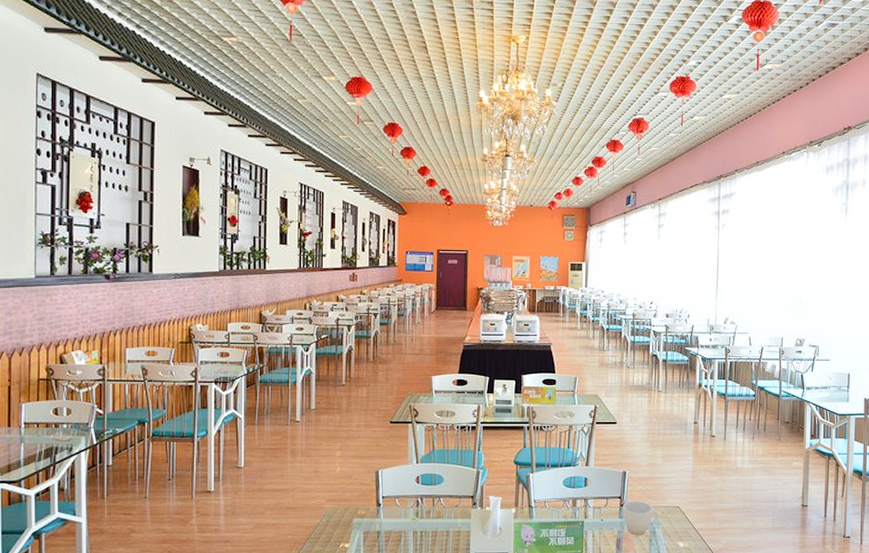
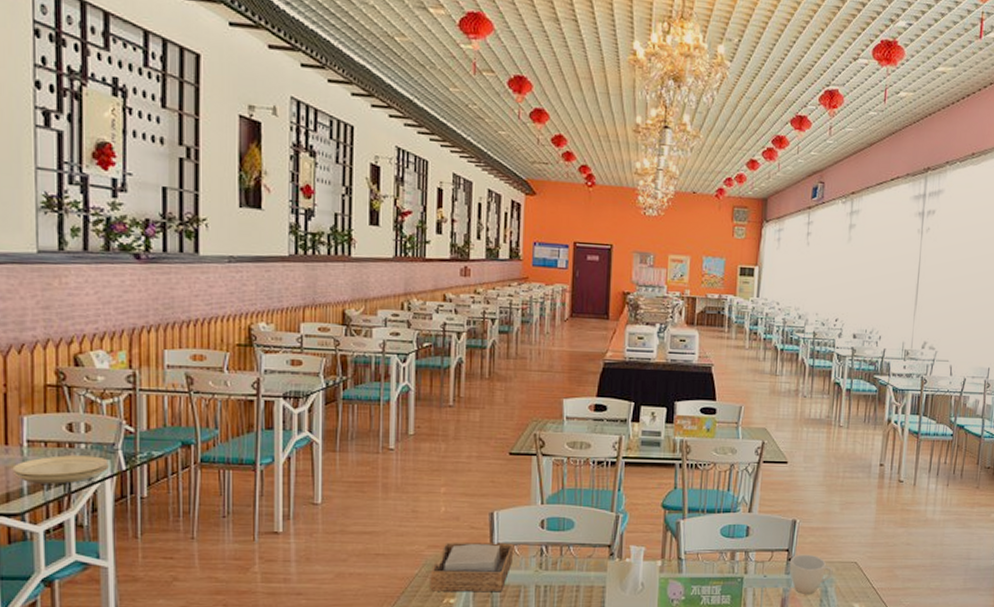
plate: none [13,434,84,457] -> present [12,455,109,484]
napkin holder: none [329,496,396,538] -> present [430,543,514,593]

